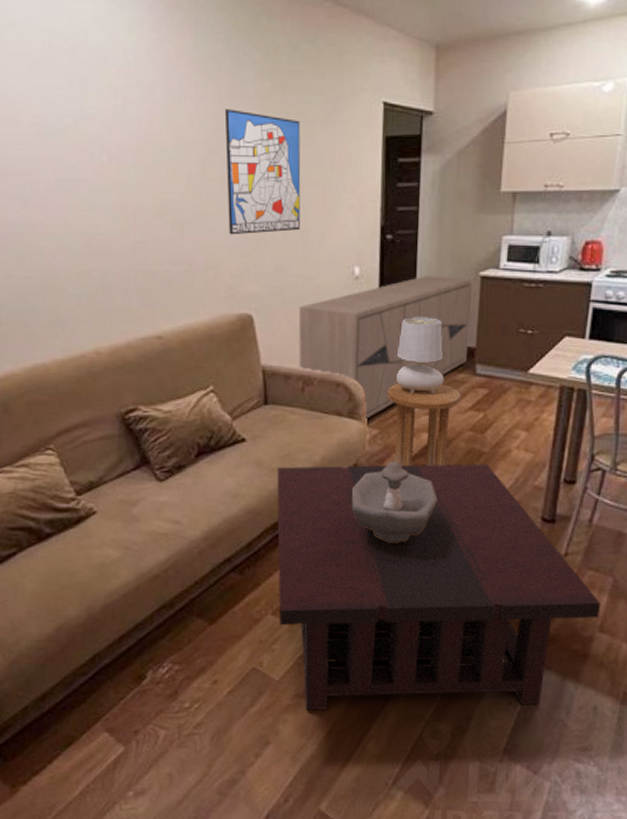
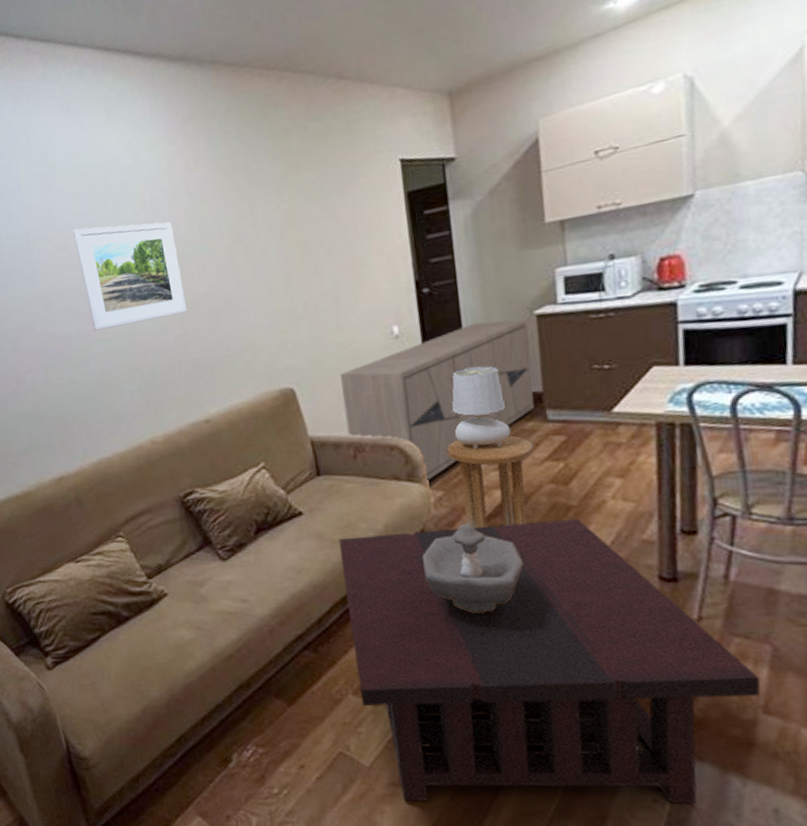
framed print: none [28,102,151,223] -> present [73,221,188,331]
wall art: present [224,109,301,235] -> none [243,194,331,315]

